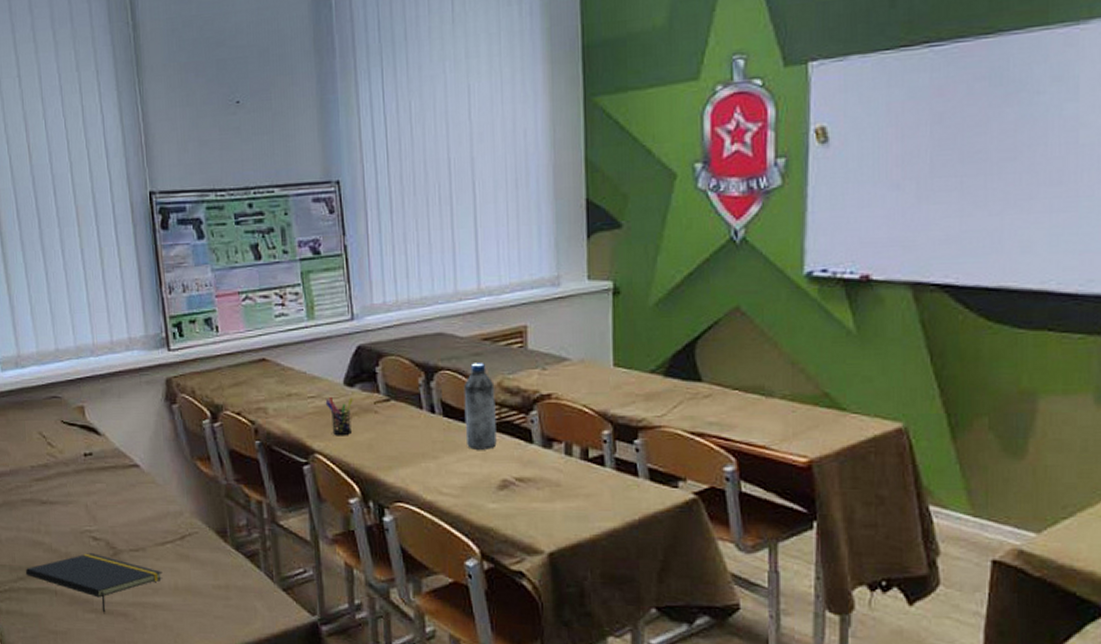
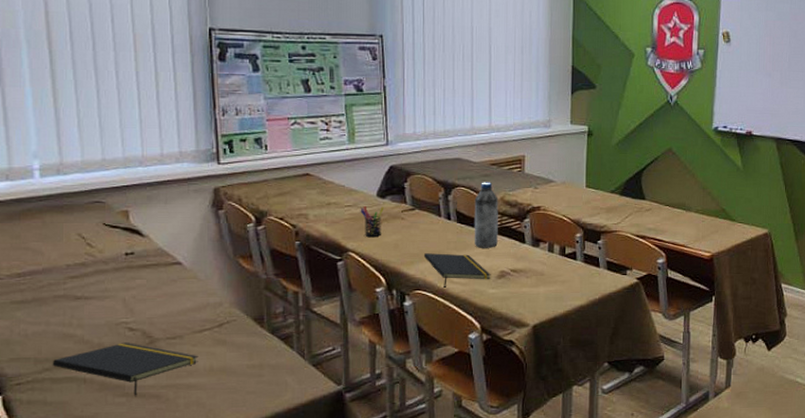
notepad: none [403,456,490,500] -> present [423,253,491,288]

